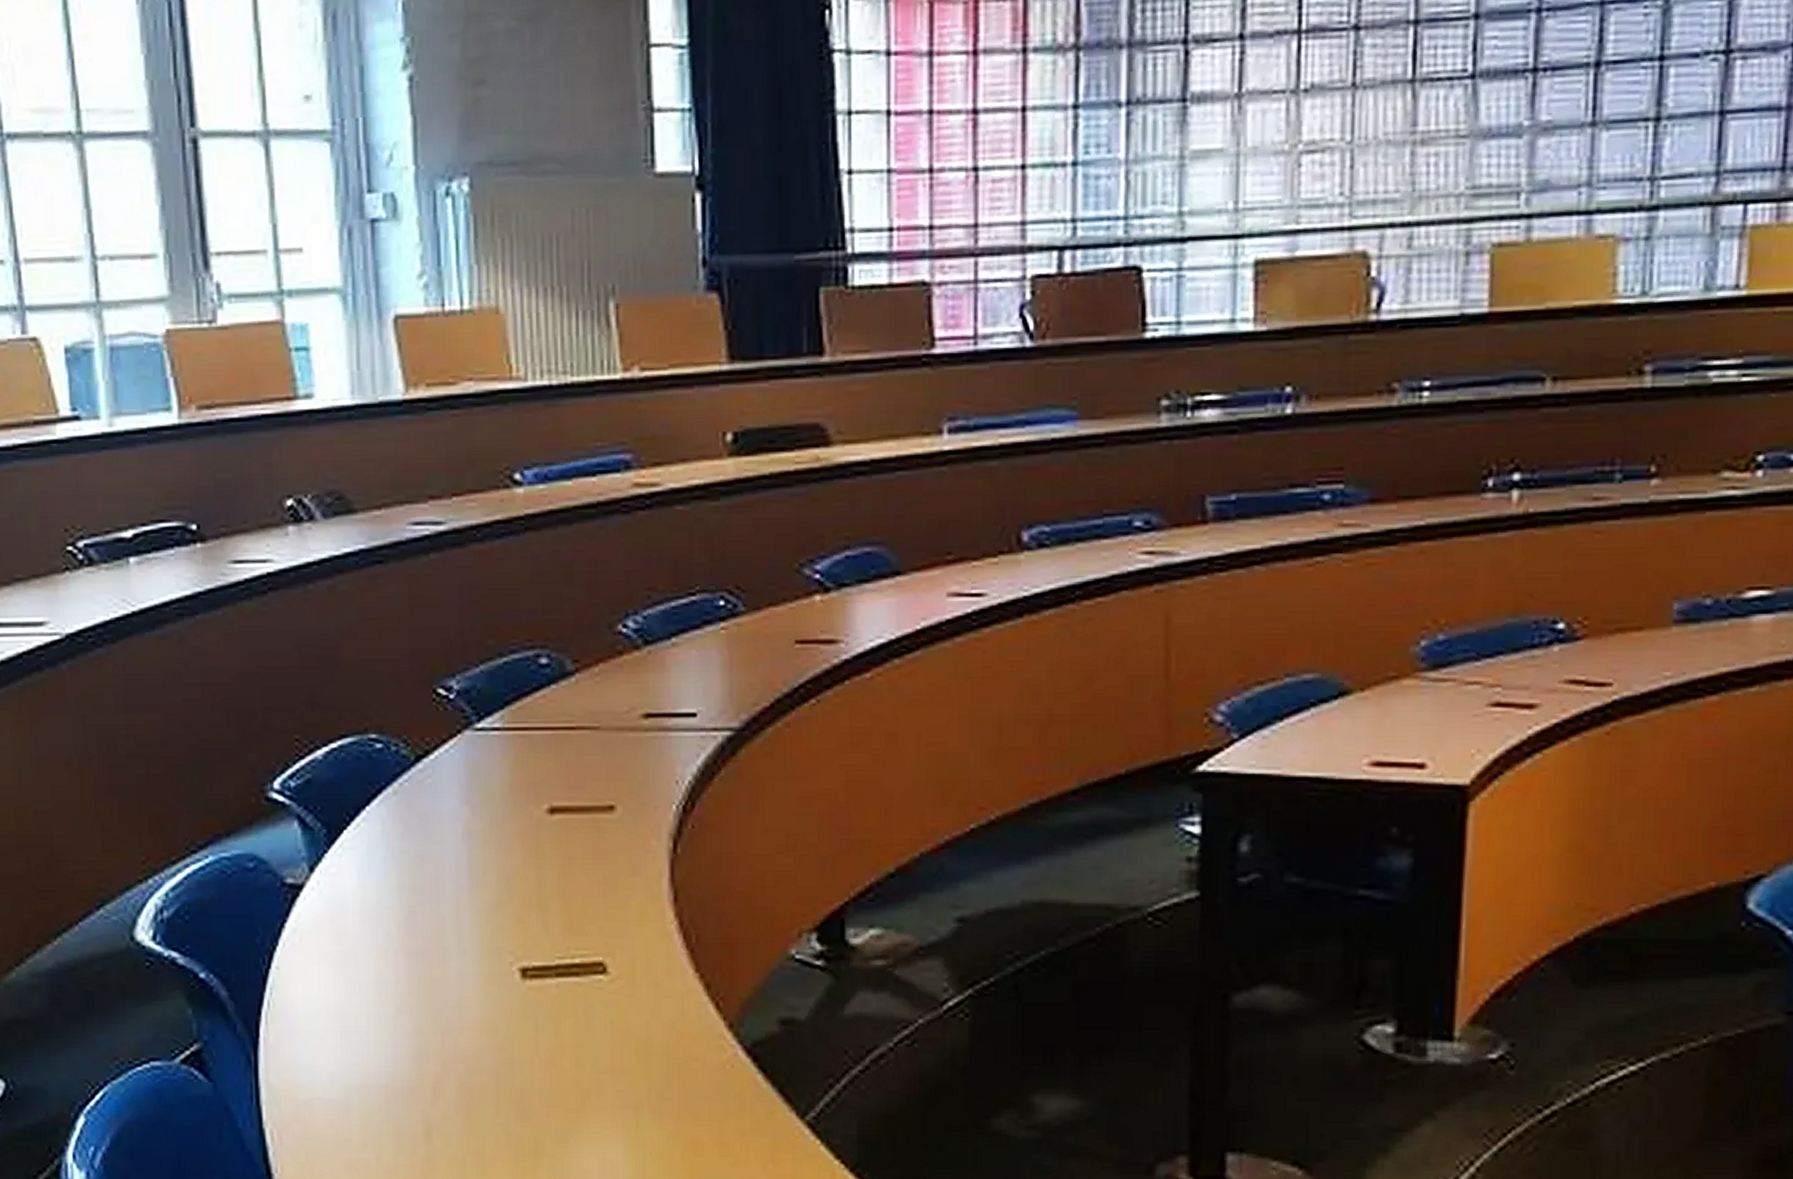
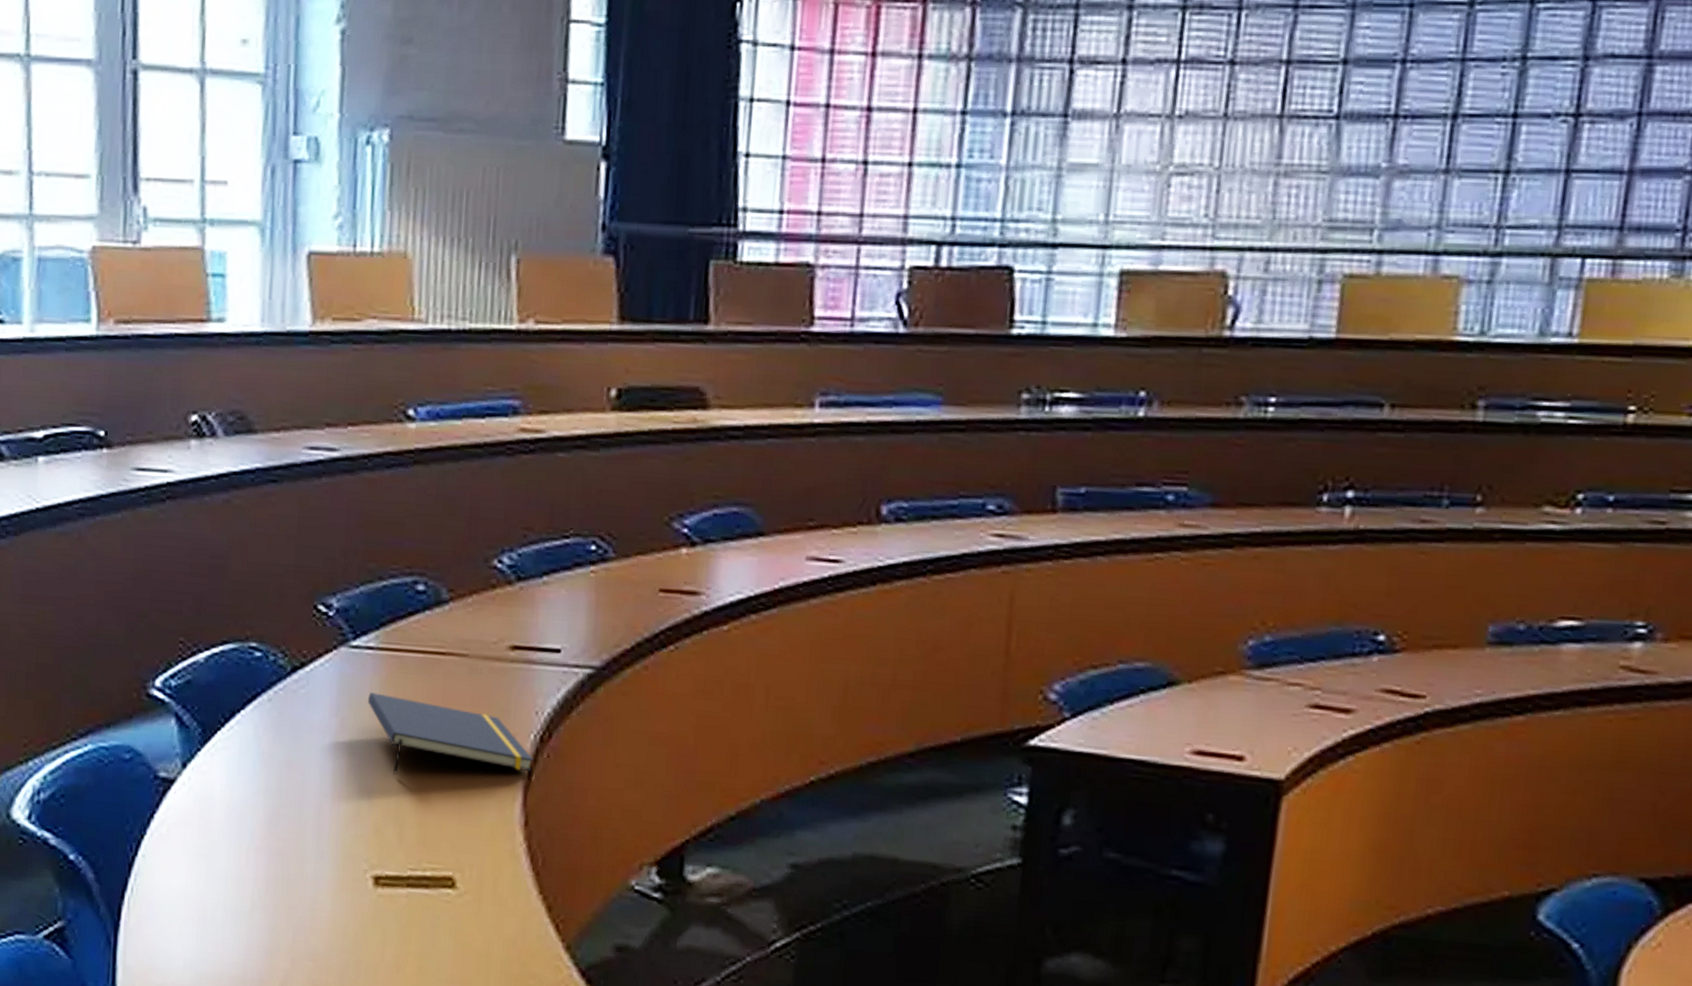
notepad: none [498,776,679,860] -> present [368,692,535,775]

